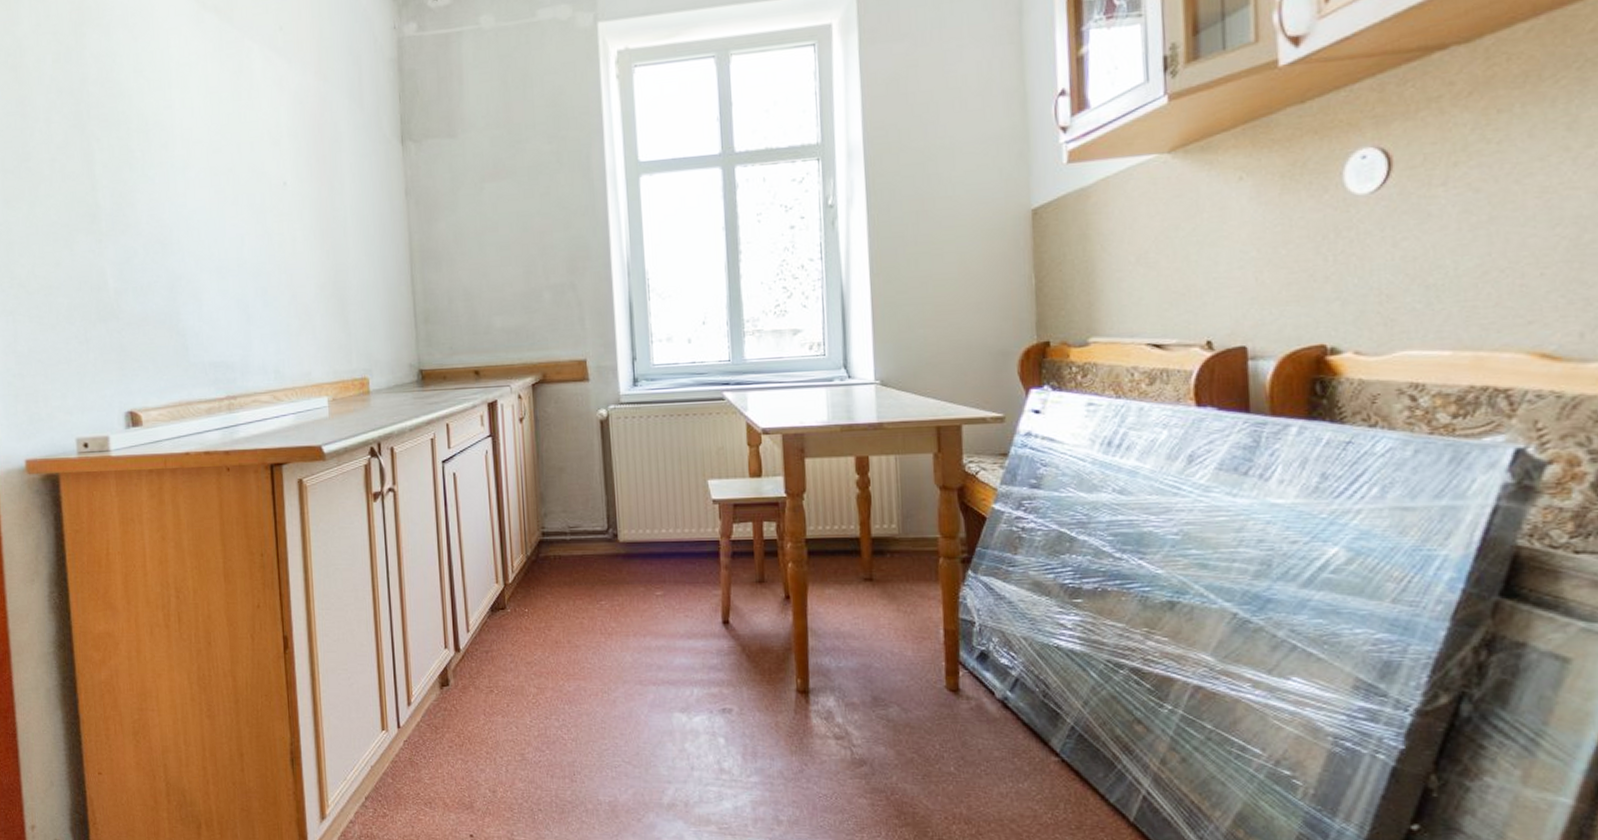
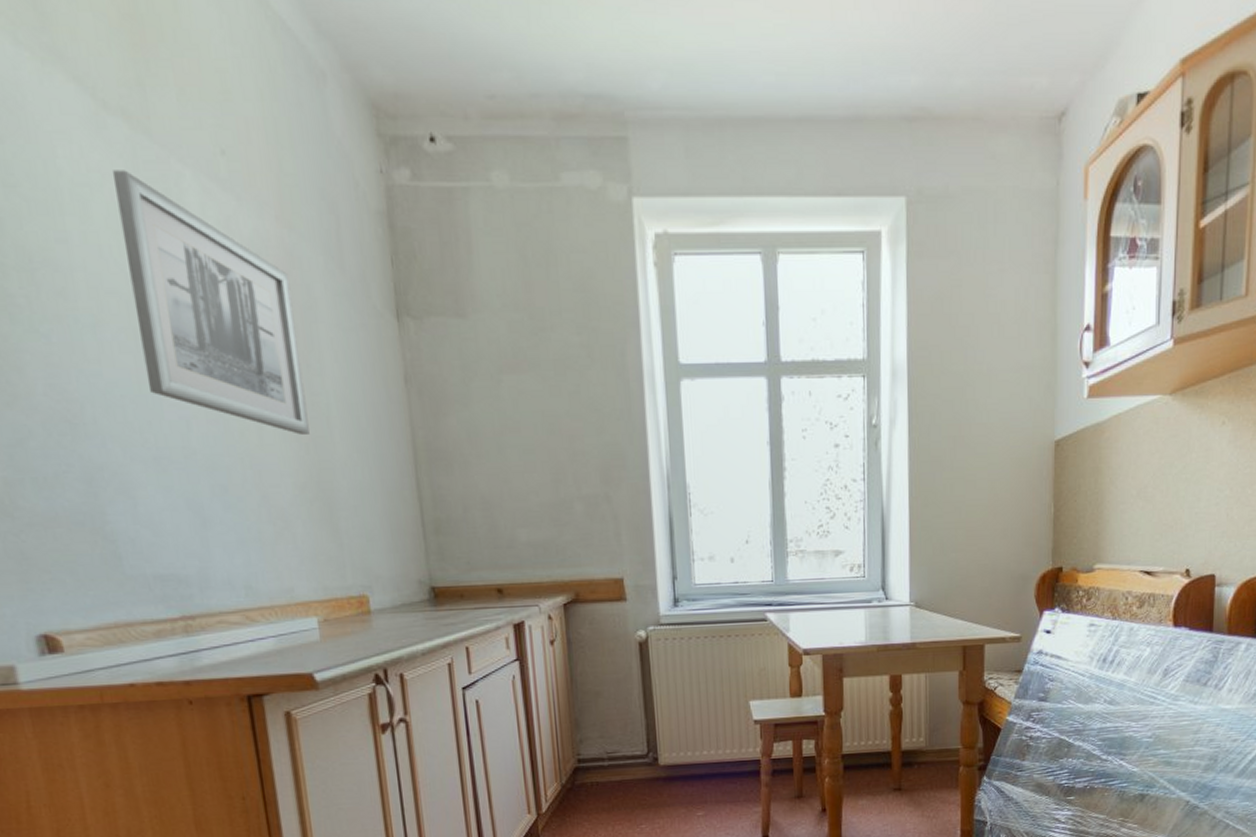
wall art: none [205,50,330,244] -> present [112,170,310,435]

